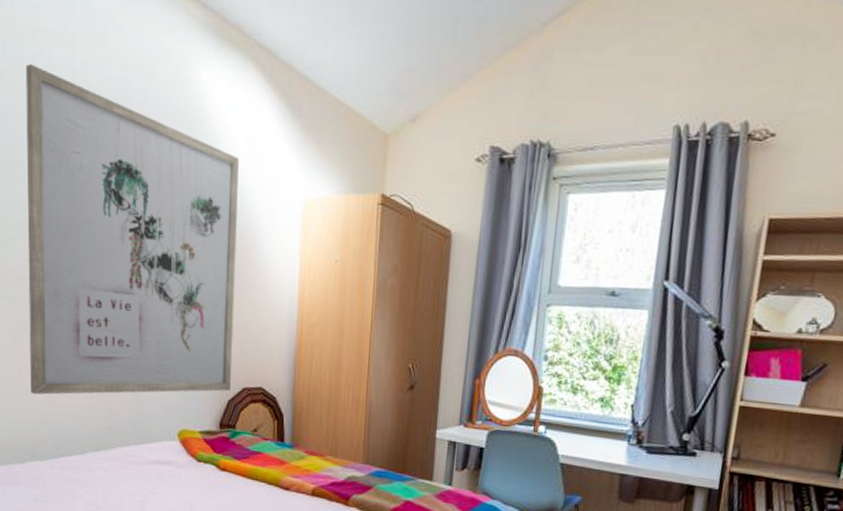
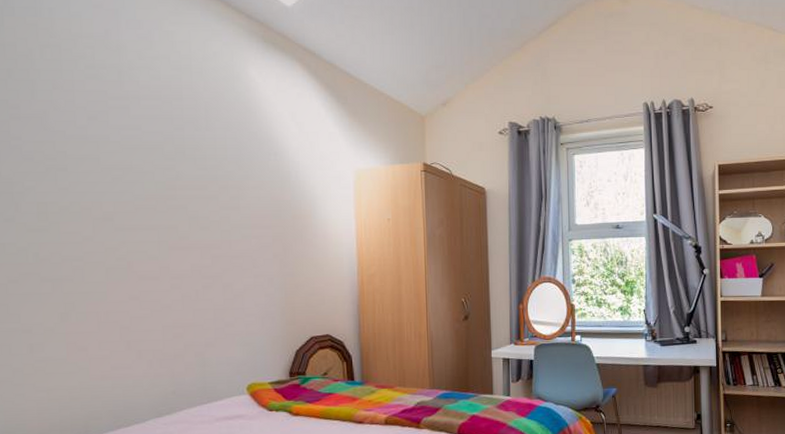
wall art: present [25,64,239,395] -> none [66,65,299,371]

